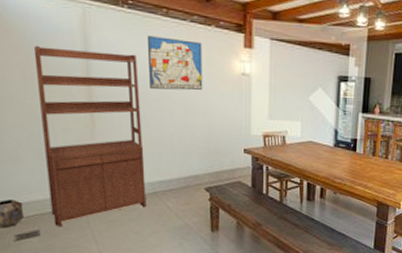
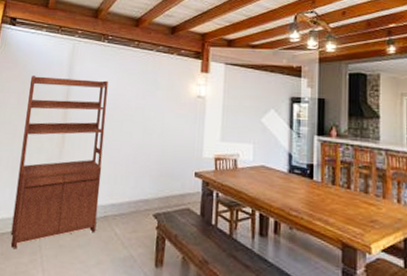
wall art: present [148,36,203,91] -> none [115,65,165,113]

